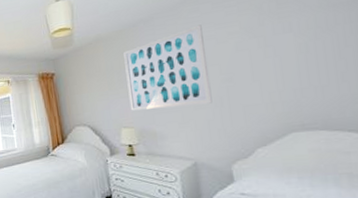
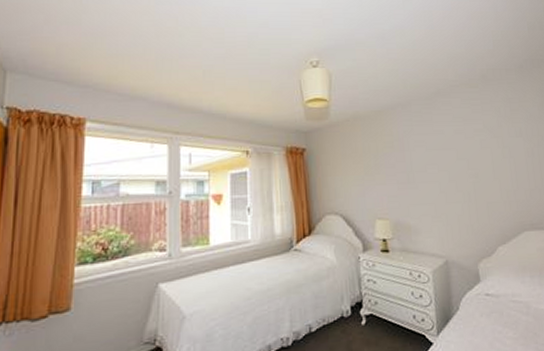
wall art: present [123,24,213,111] -> none [381,118,462,200]

